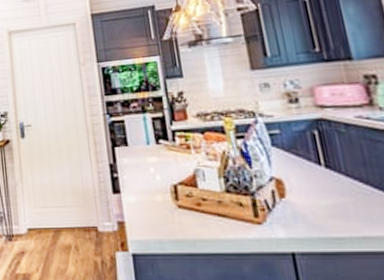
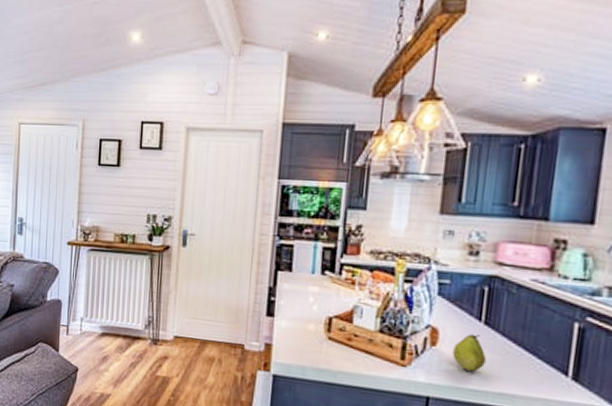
fruit: none [302,179,341,218] -> present [452,334,487,372]

